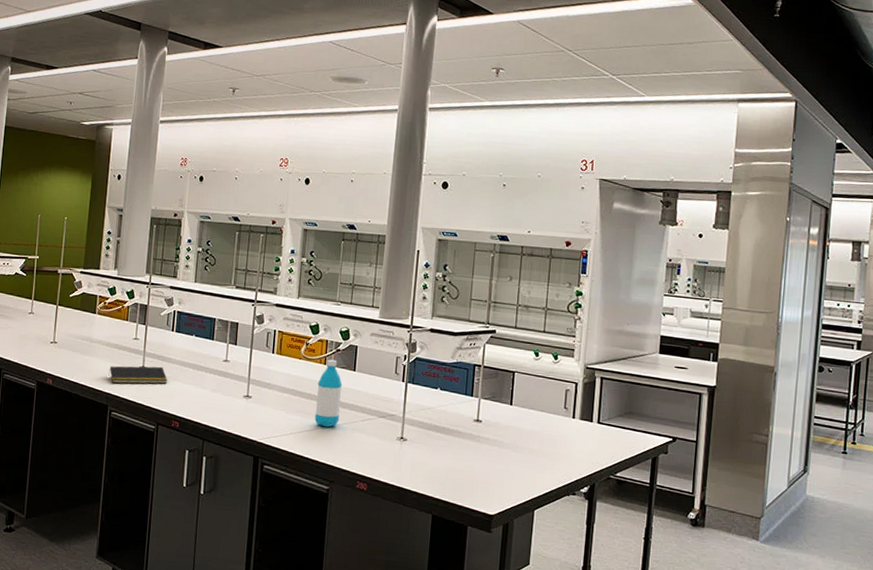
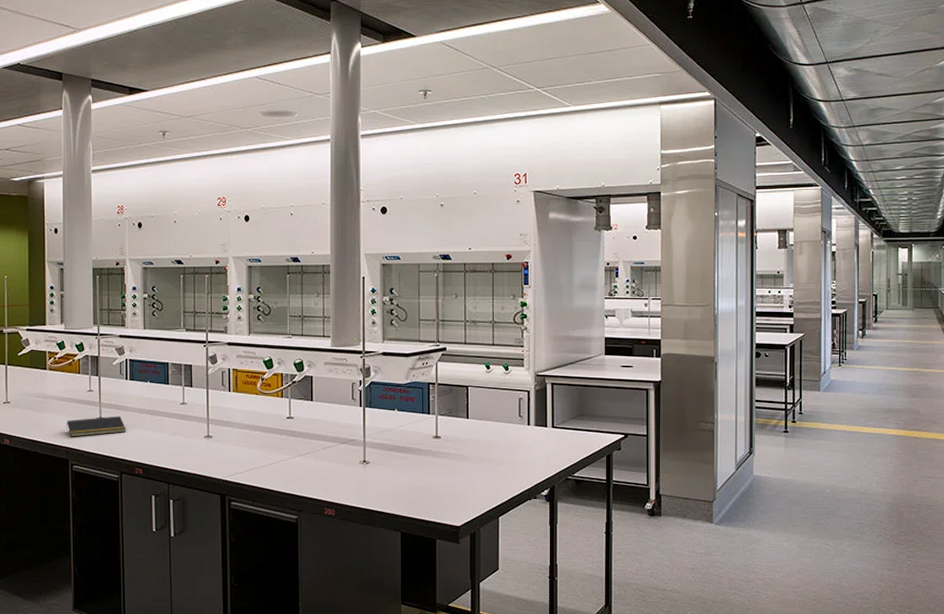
water bottle: present [314,359,343,428] -> none [277,392,302,459]

